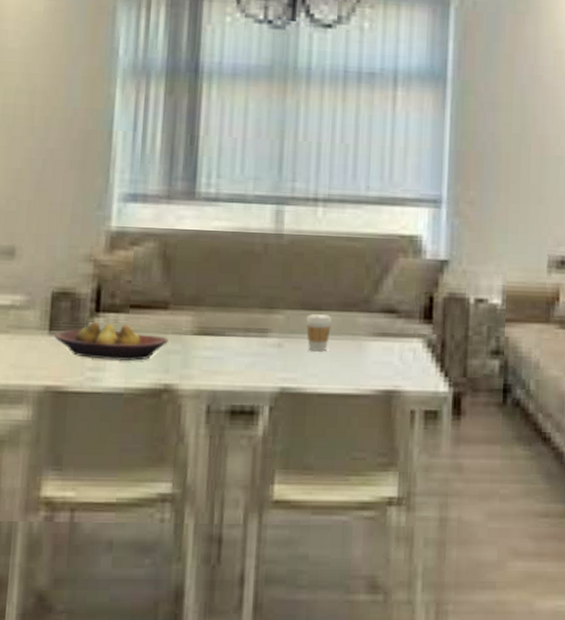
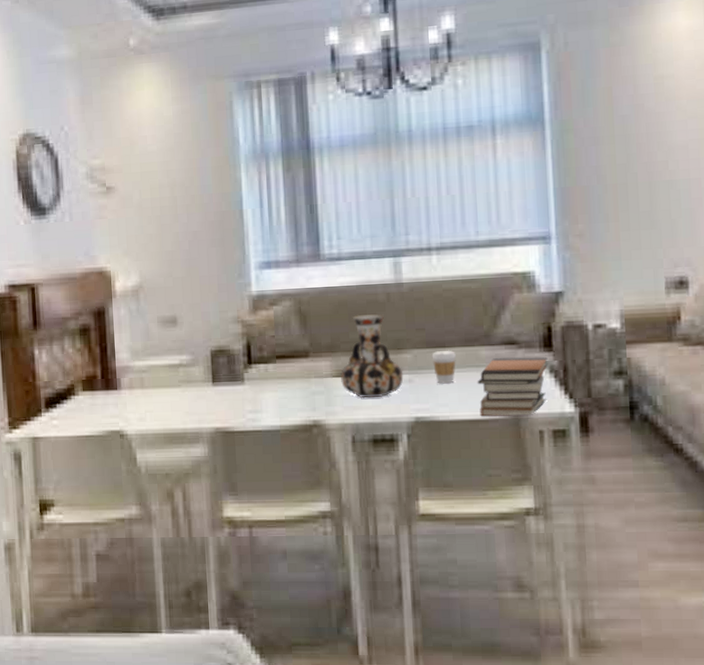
fruit bowl: present [54,321,168,362] -> none [217,372,312,404]
vase: none [202,264,273,362] -> present [341,313,404,399]
book stack: none [350,327,427,393] -> present [477,357,548,417]

